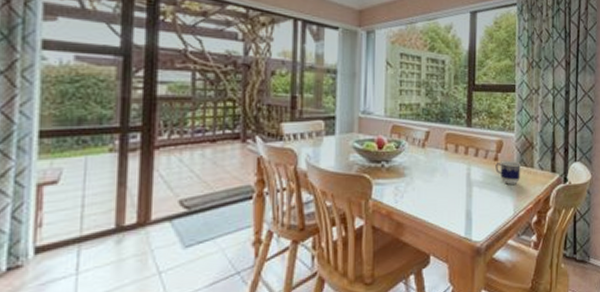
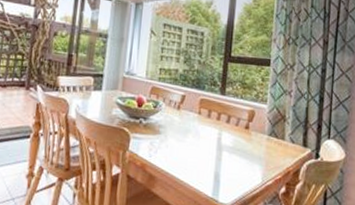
cup: present [495,161,520,184] -> none [246,130,271,154]

